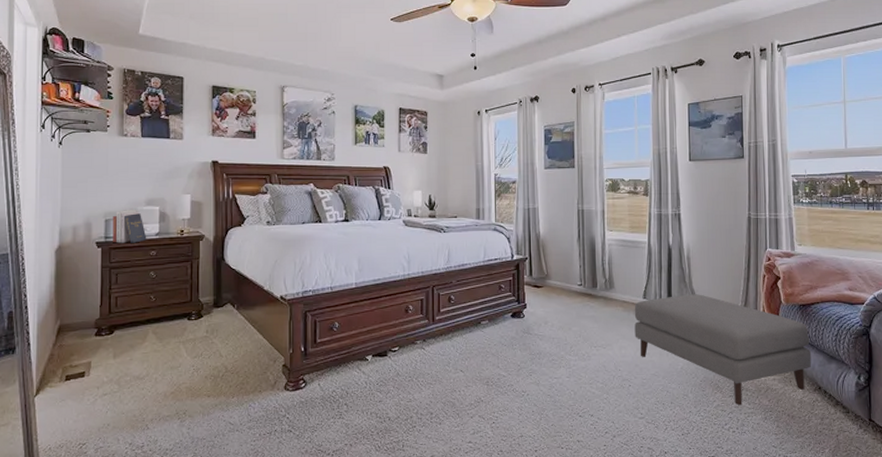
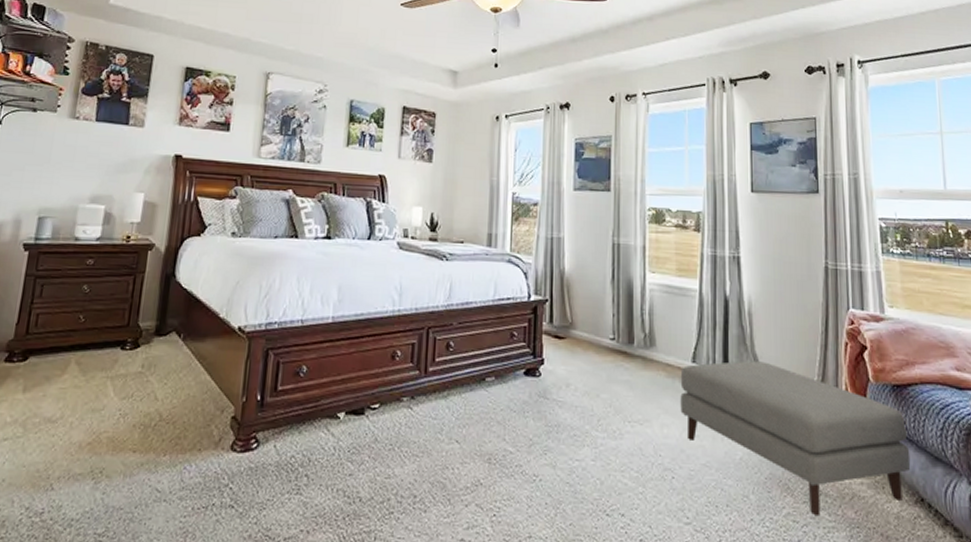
books: present [113,210,147,243] -> none [43,206,86,248]

